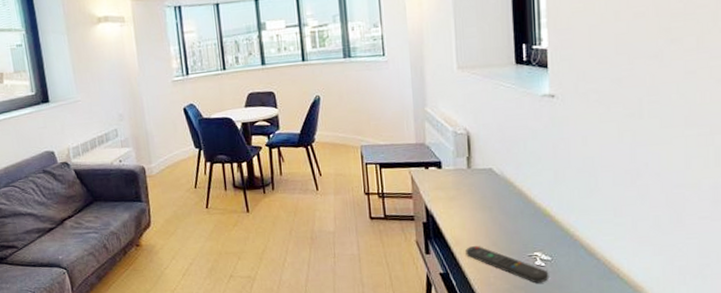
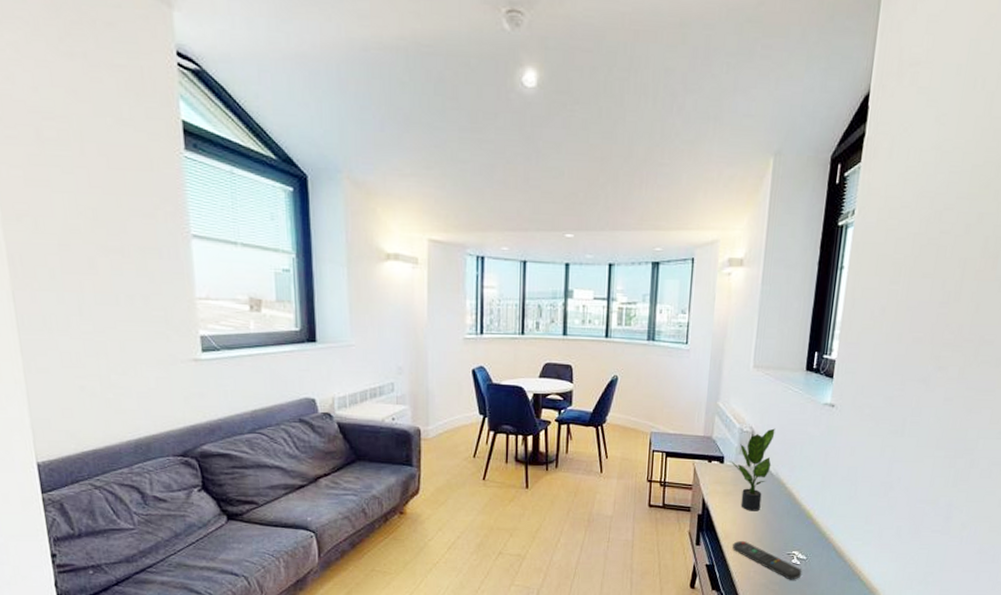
potted plant: none [449,127,494,215] -> present [731,428,775,511]

